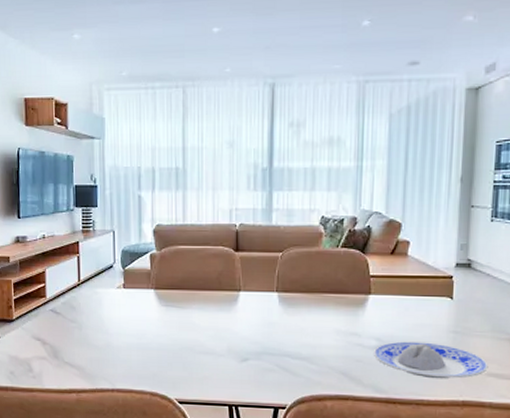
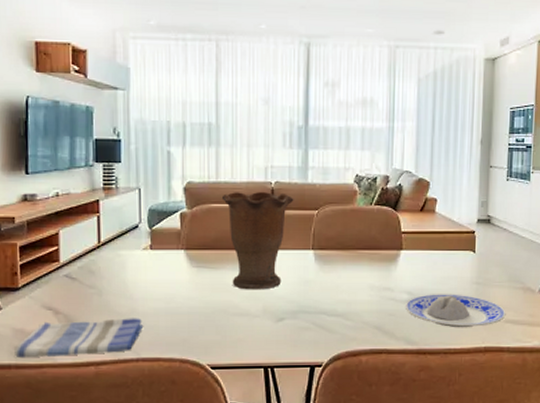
dish towel: none [11,351,118,383] -> present [15,318,144,358]
vase: none [188,233,258,330] -> present [221,191,294,290]

